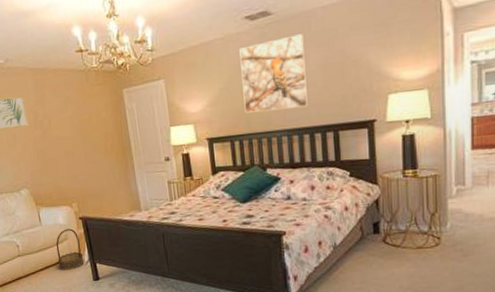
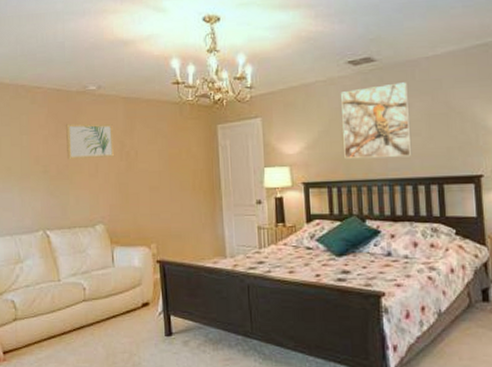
basket: present [56,228,85,270] -> none [127,273,157,321]

